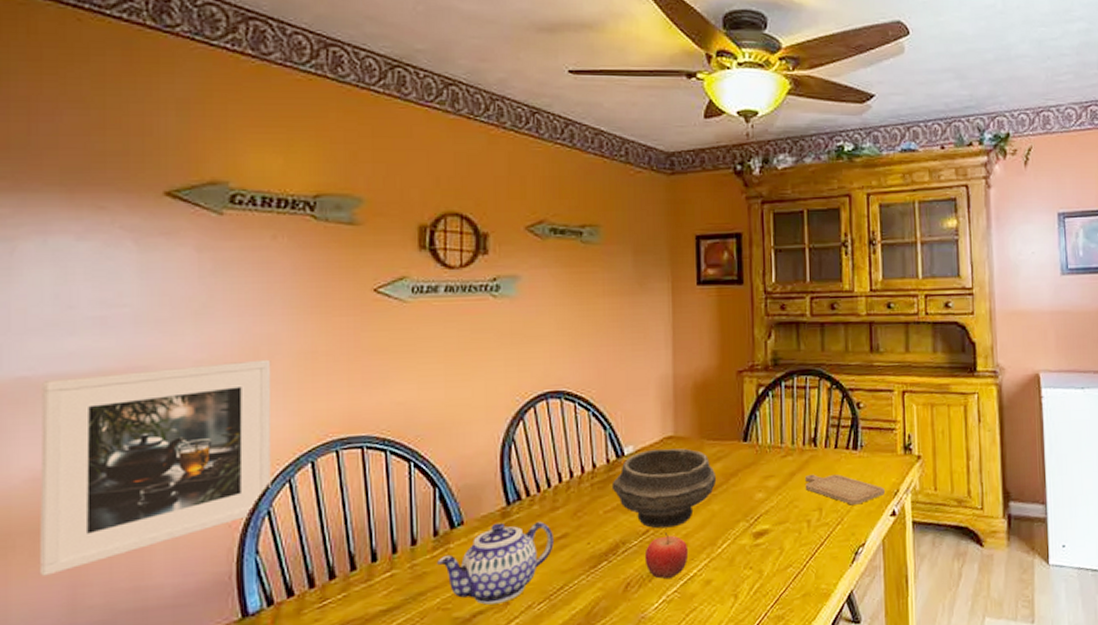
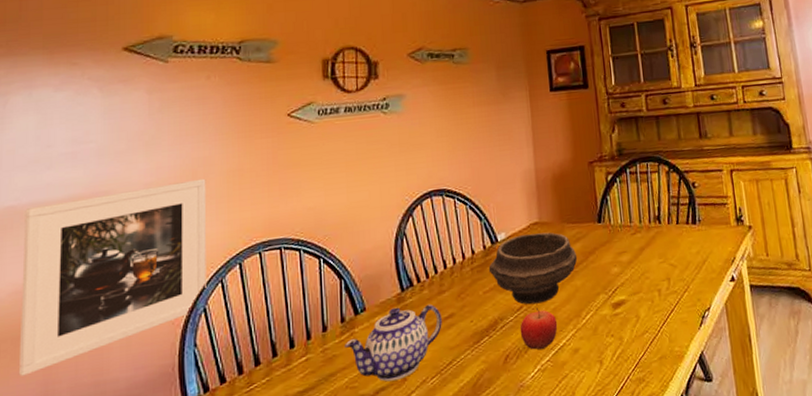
chopping board: present [804,474,885,505] -> none [652,247,723,274]

